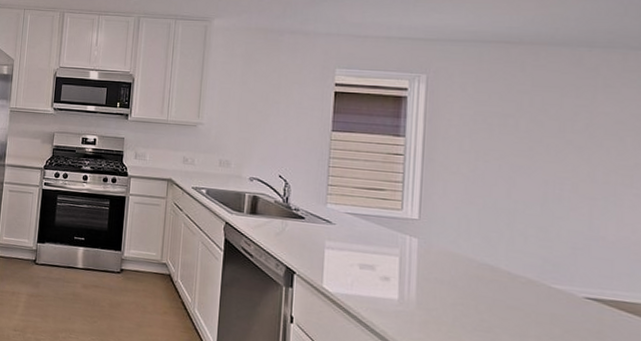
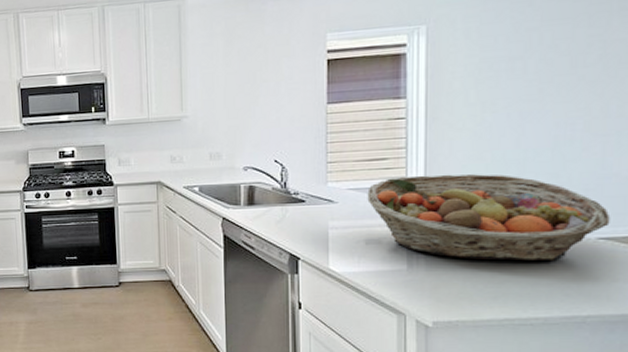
fruit basket: none [363,208,598,313] -> present [367,174,611,261]

